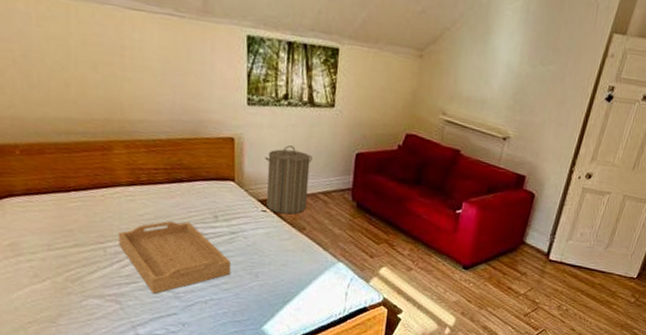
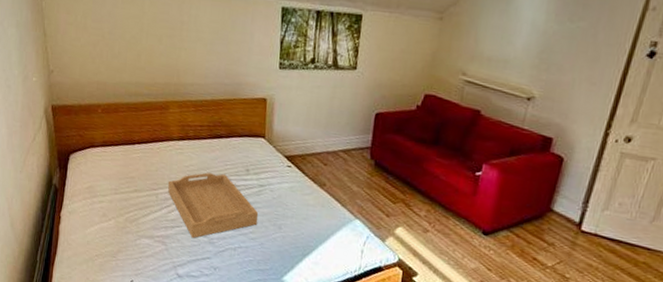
laundry hamper: present [265,145,312,215] -> none [291,105,335,171]

